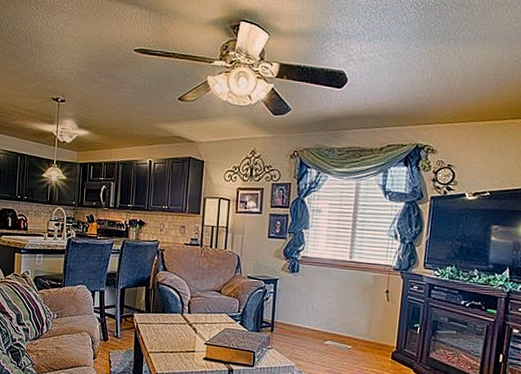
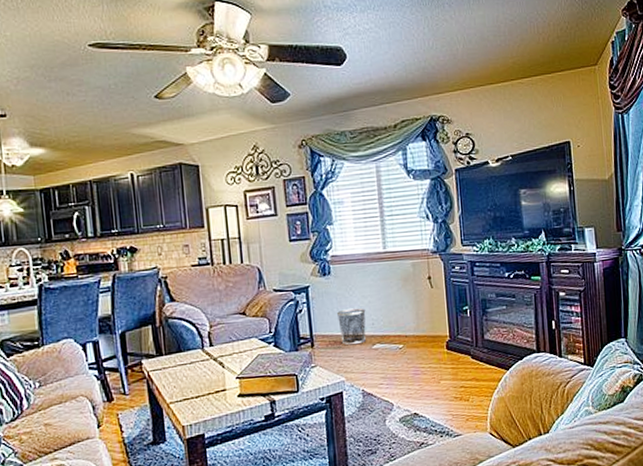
waste bin: none [297,304,324,338] -> present [337,308,367,345]

